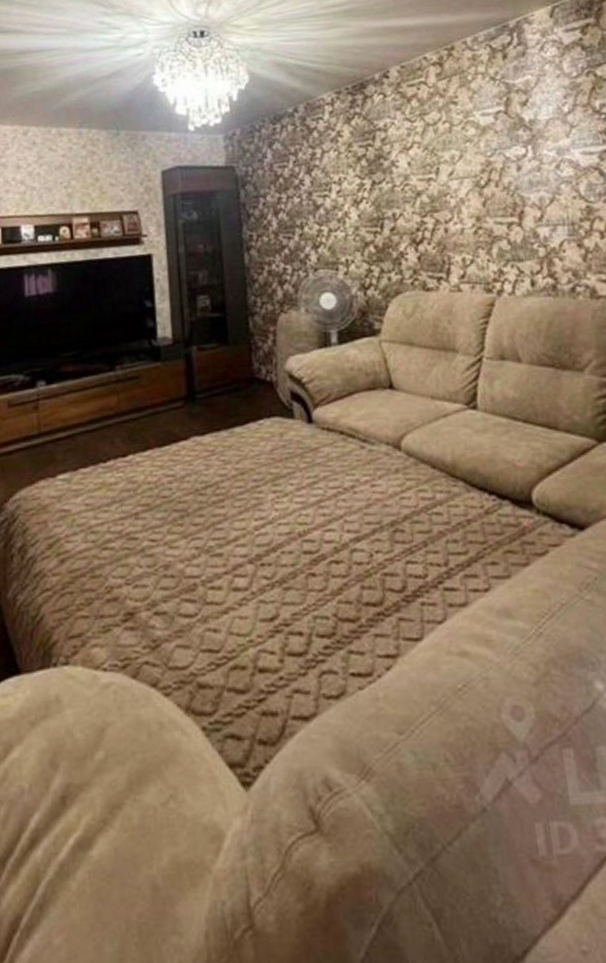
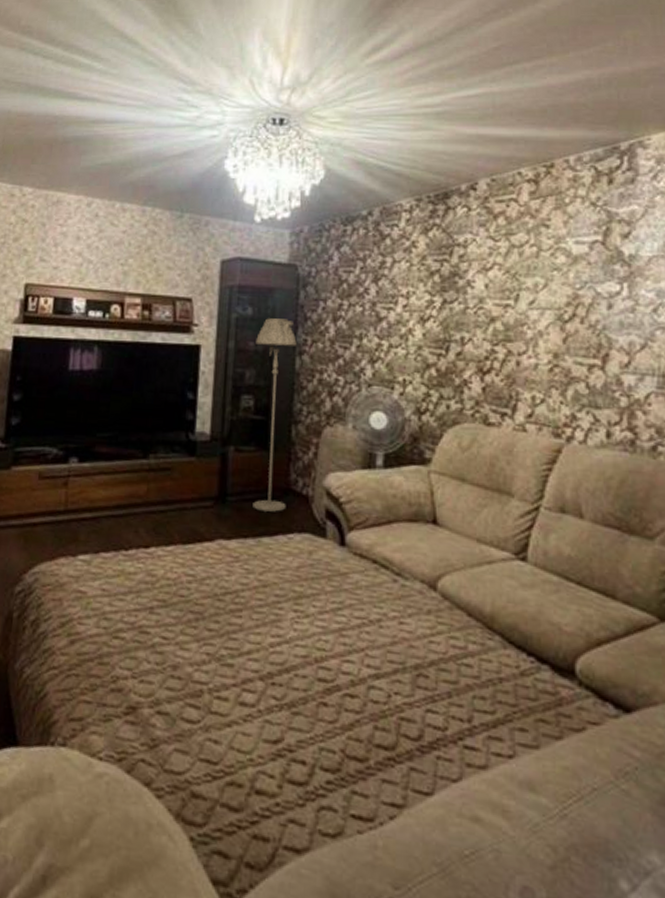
floor lamp: none [204,218,253,403] -> present [253,318,297,512]

